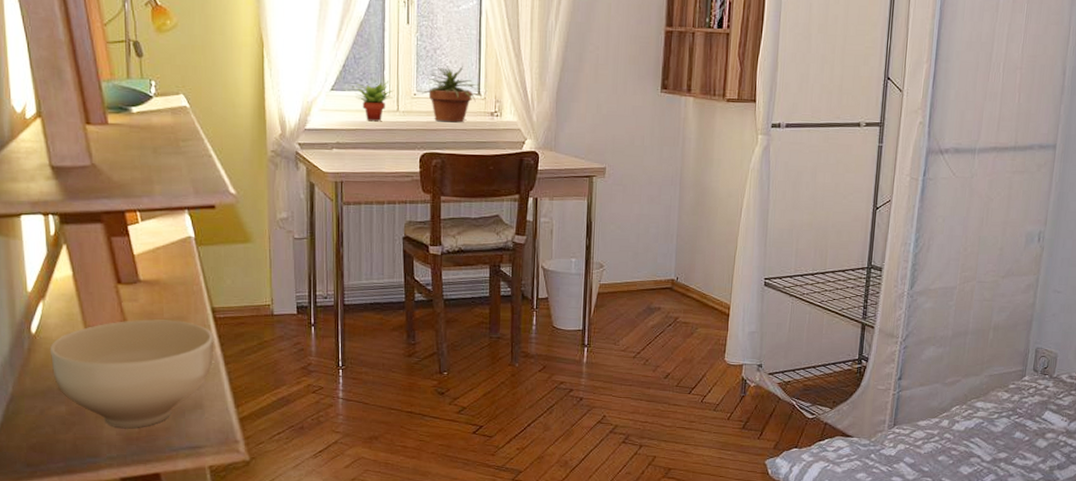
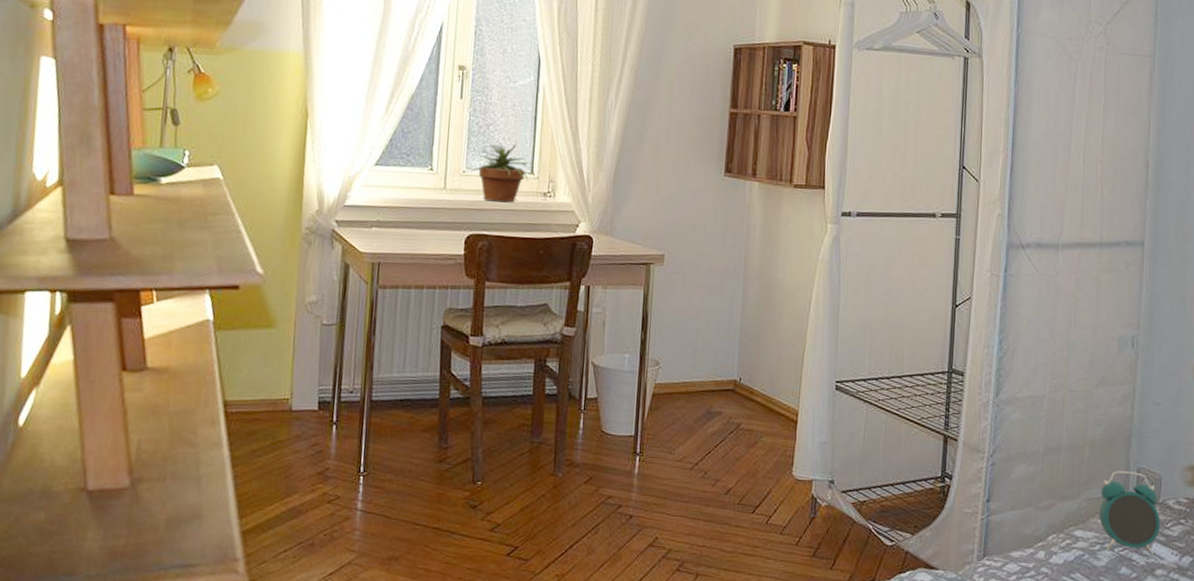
bowl: present [49,319,213,428] -> none [36,412,222,541]
succulent plant: present [352,80,394,122] -> none [398,156,442,200]
alarm clock: none [999,351,1054,422] -> present [1099,471,1161,556]

